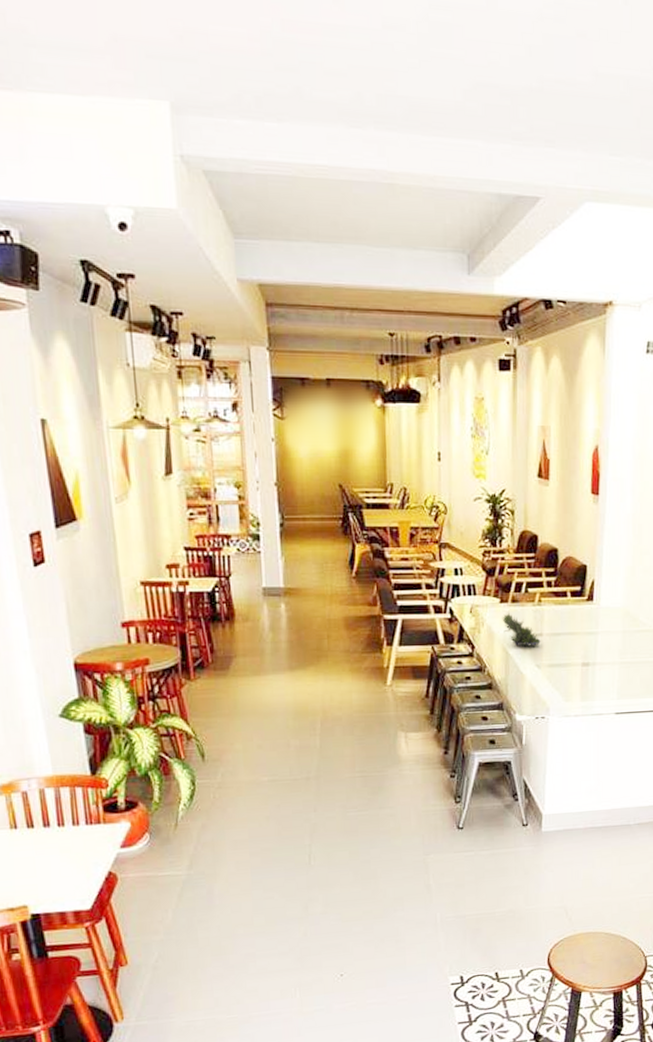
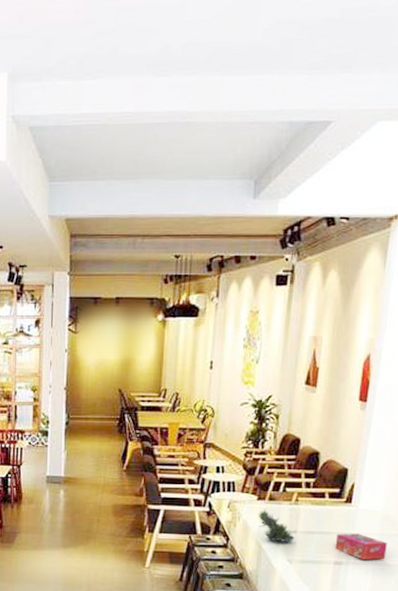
tissue box: none [581,632,630,659] -> present [335,533,387,560]

